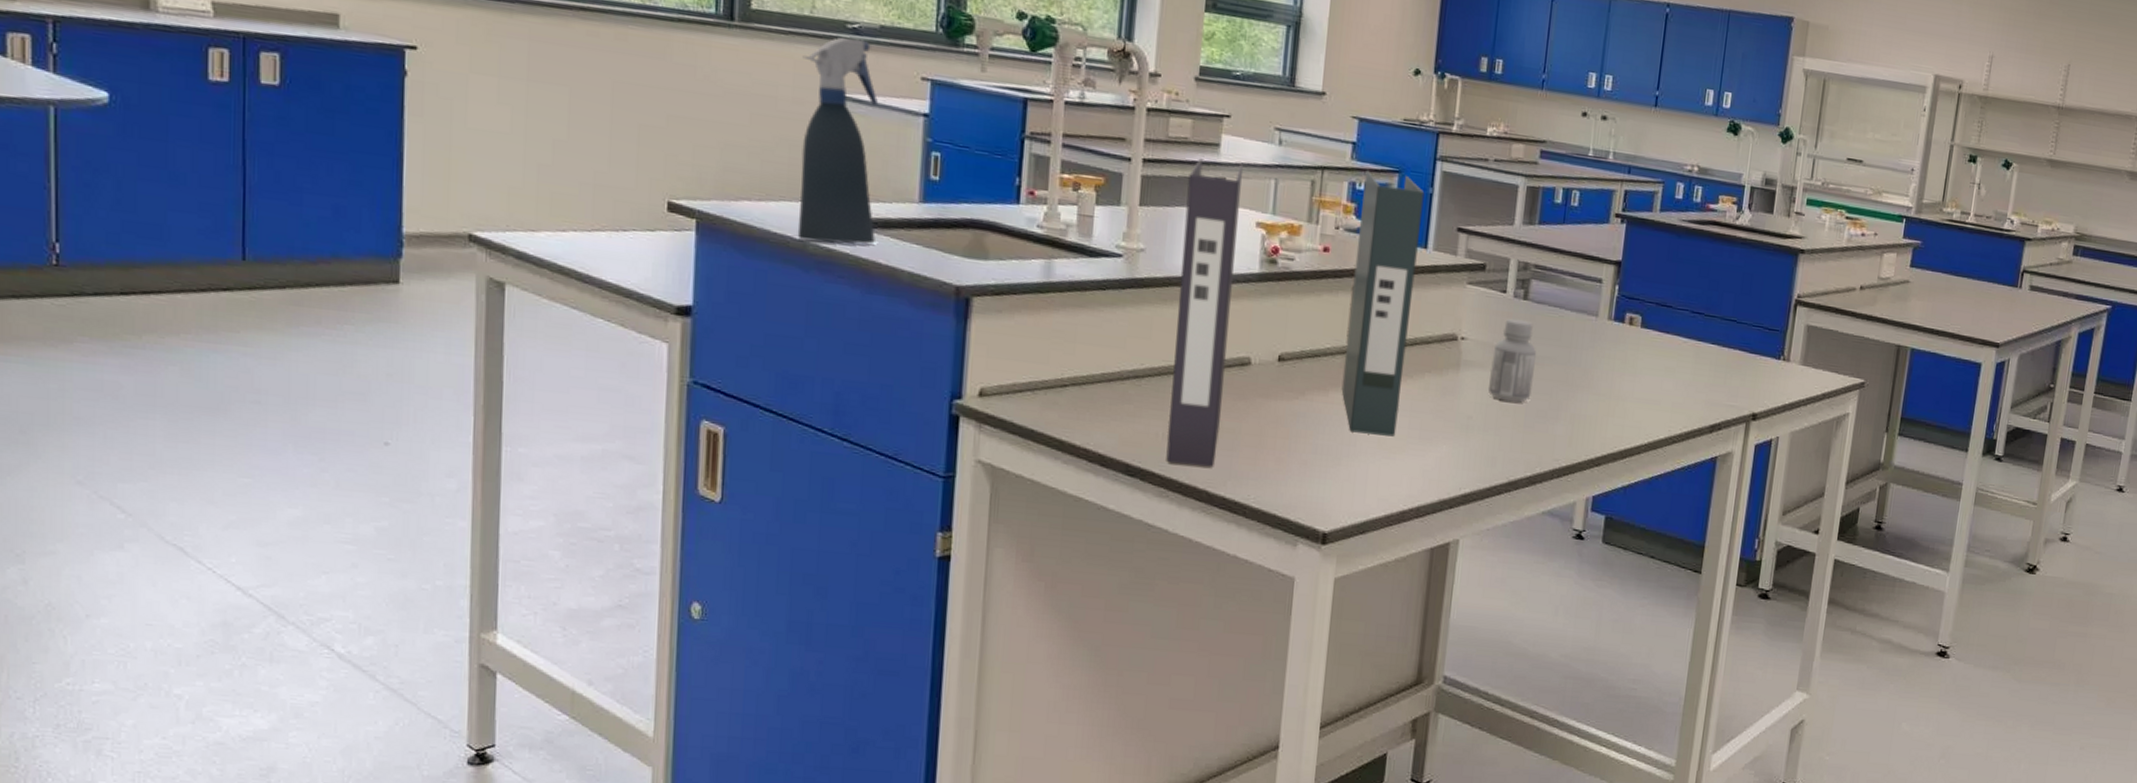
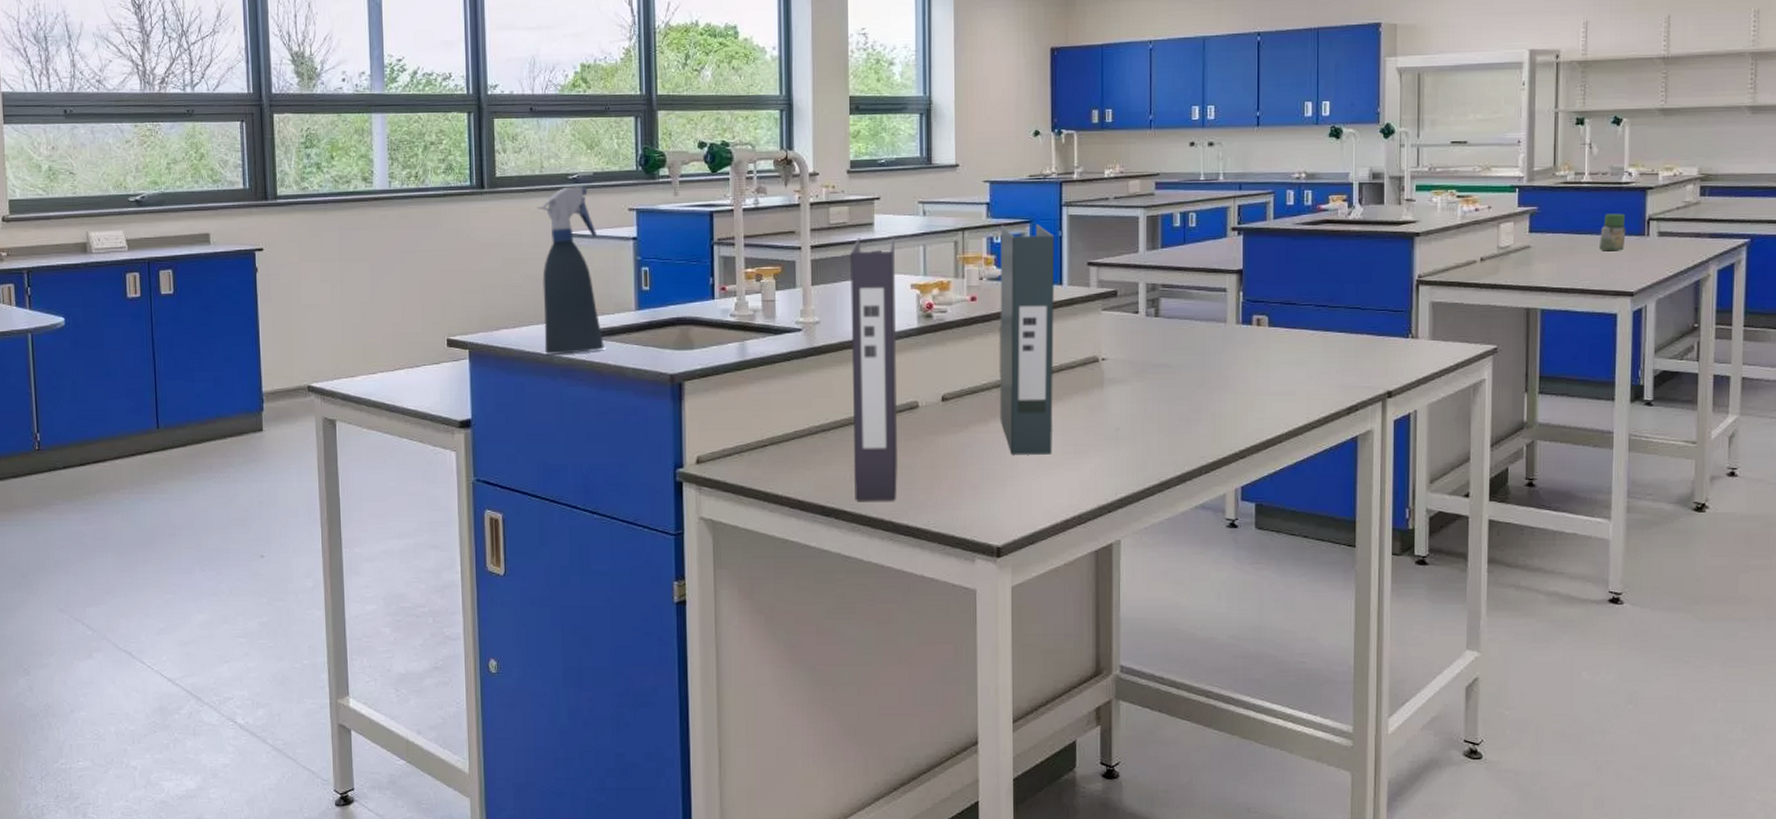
medicine bottle: present [1488,318,1537,403] -> none [1131,335,1173,410]
jar: none [1974,259,2002,300] -> present [1600,213,1626,251]

